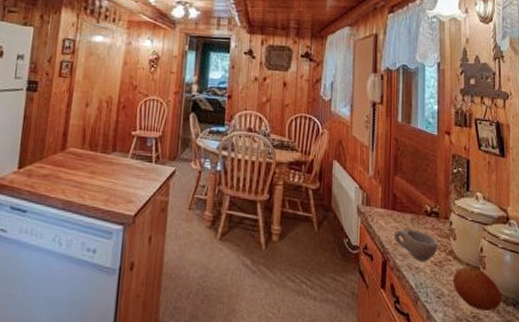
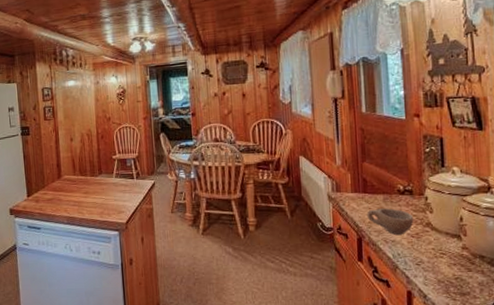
fruit: present [452,267,501,311] -> none [431,236,486,272]

